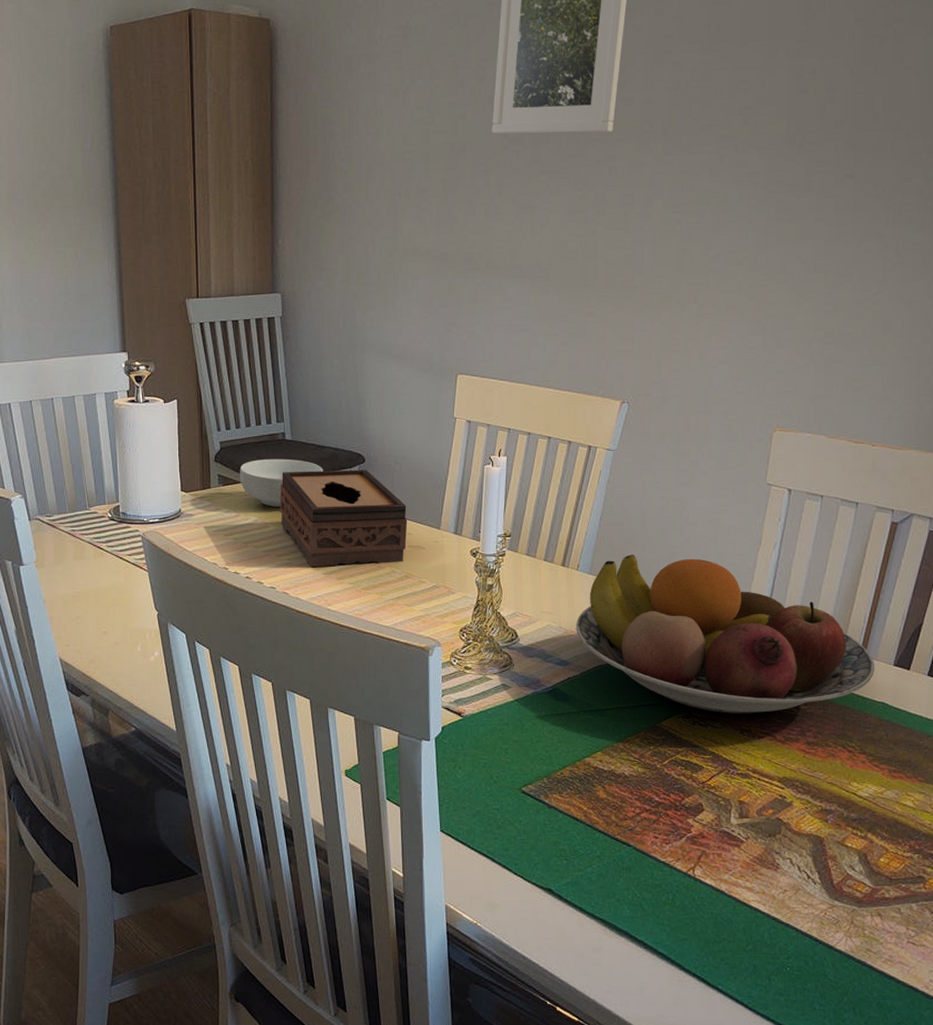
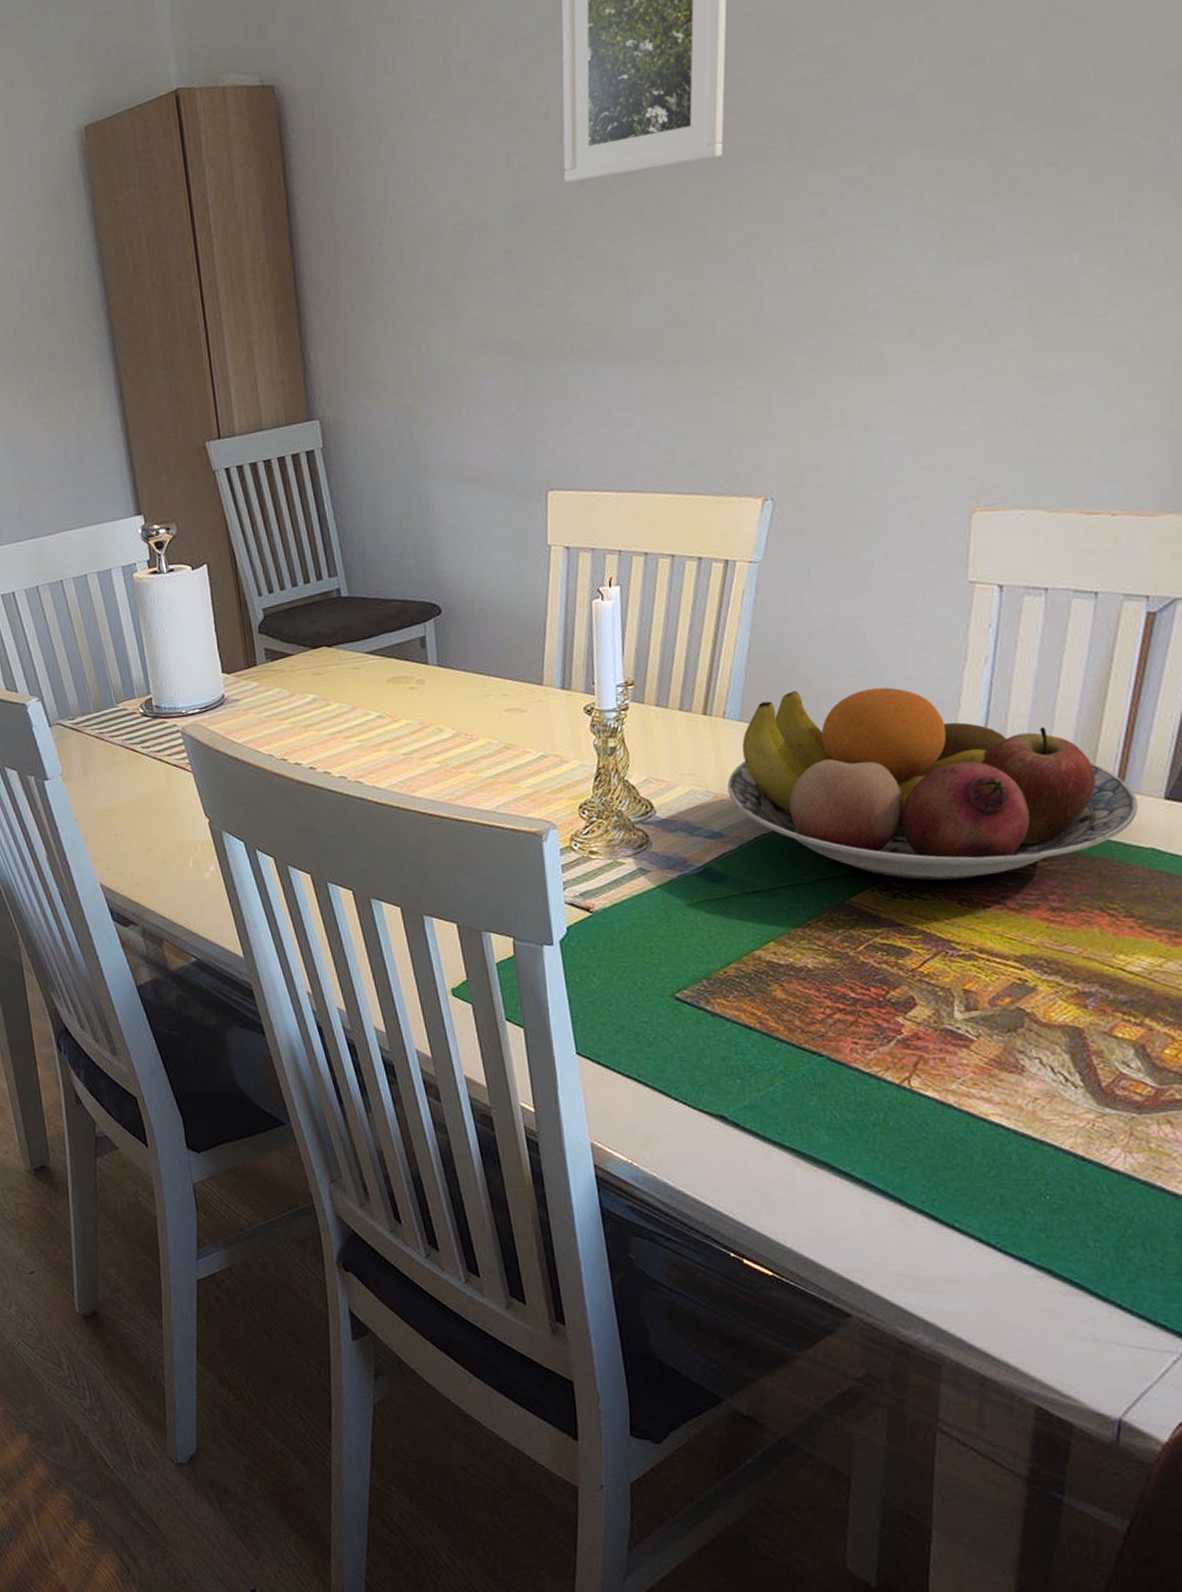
cereal bowl: present [239,458,323,507] -> none [289,619,391,680]
tissue box: present [279,469,408,568] -> none [340,622,503,748]

